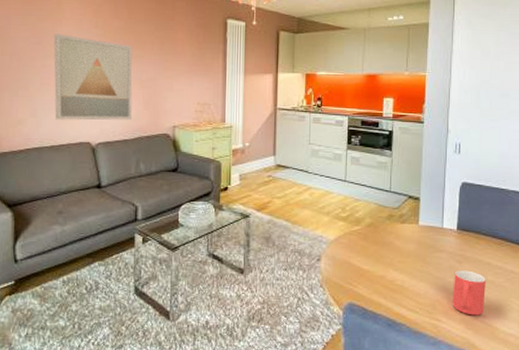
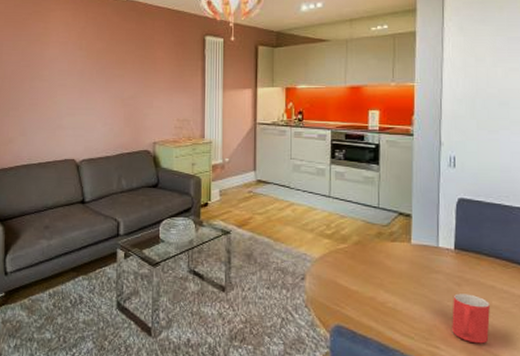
wall art: present [54,33,133,121] -> none [41,56,114,138]

